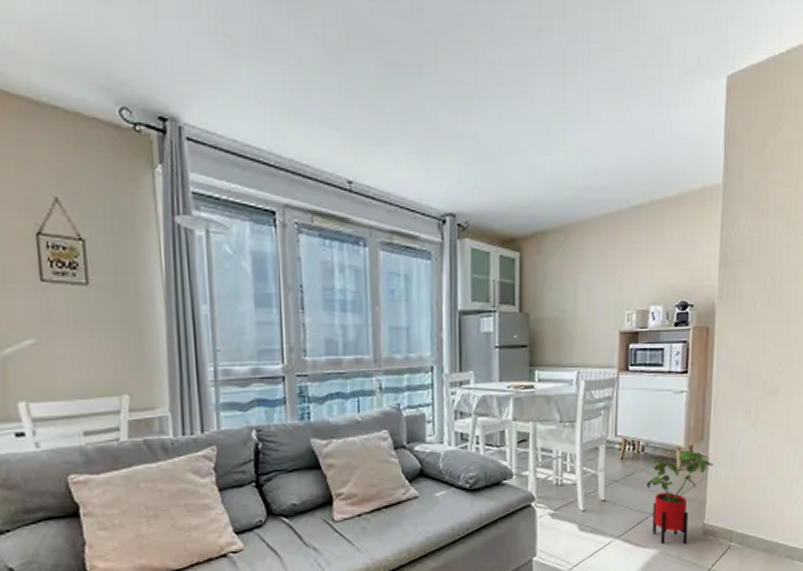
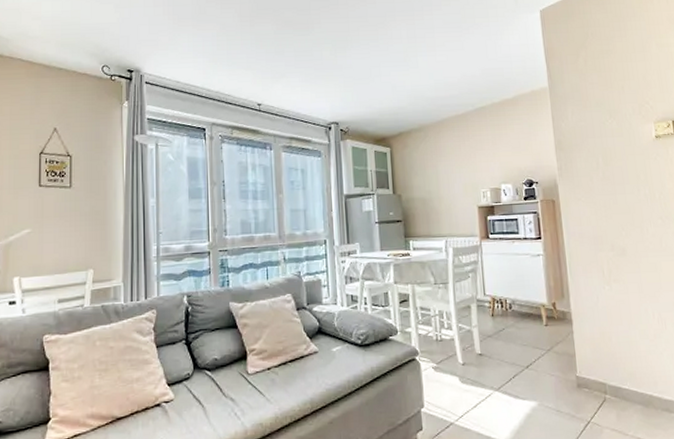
house plant: present [647,451,713,545] -> none [517,307,577,397]

